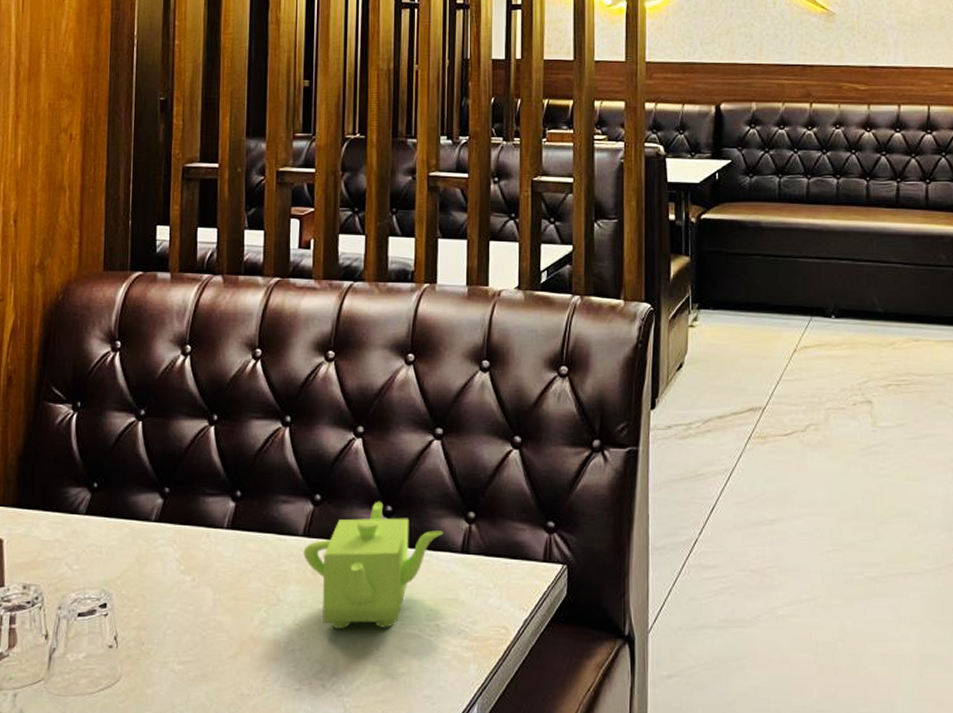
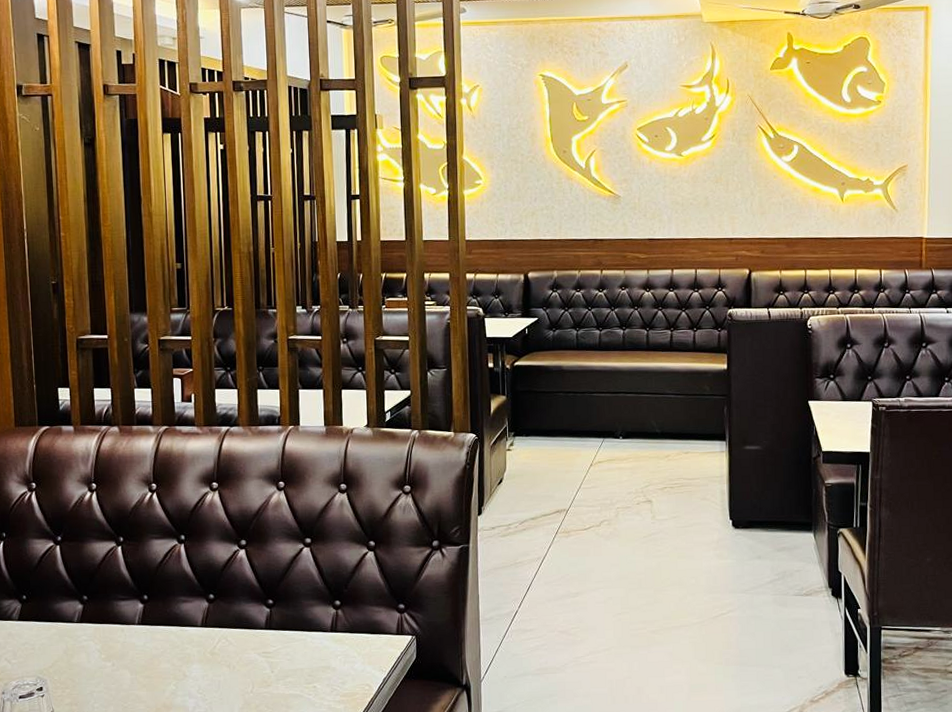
teapot: present [303,501,443,629] -> none [202,596,315,694]

